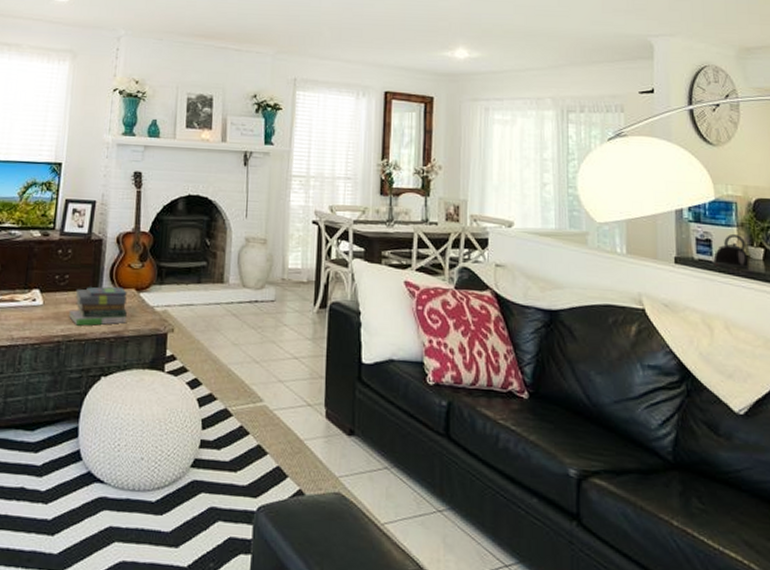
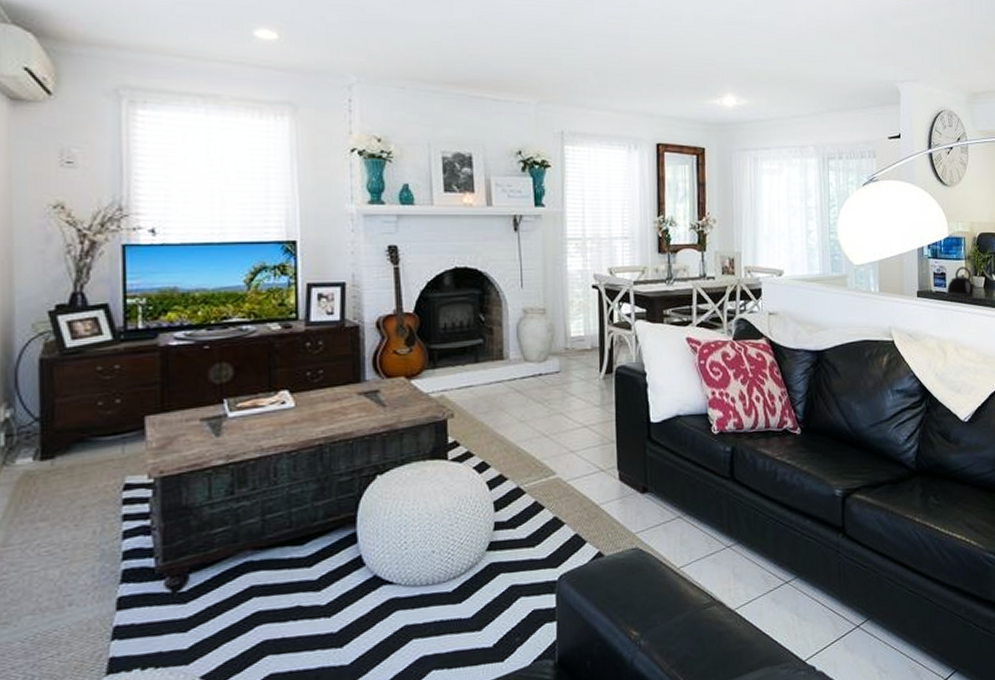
books: present [69,286,127,326] -> none [329,376,398,425]

